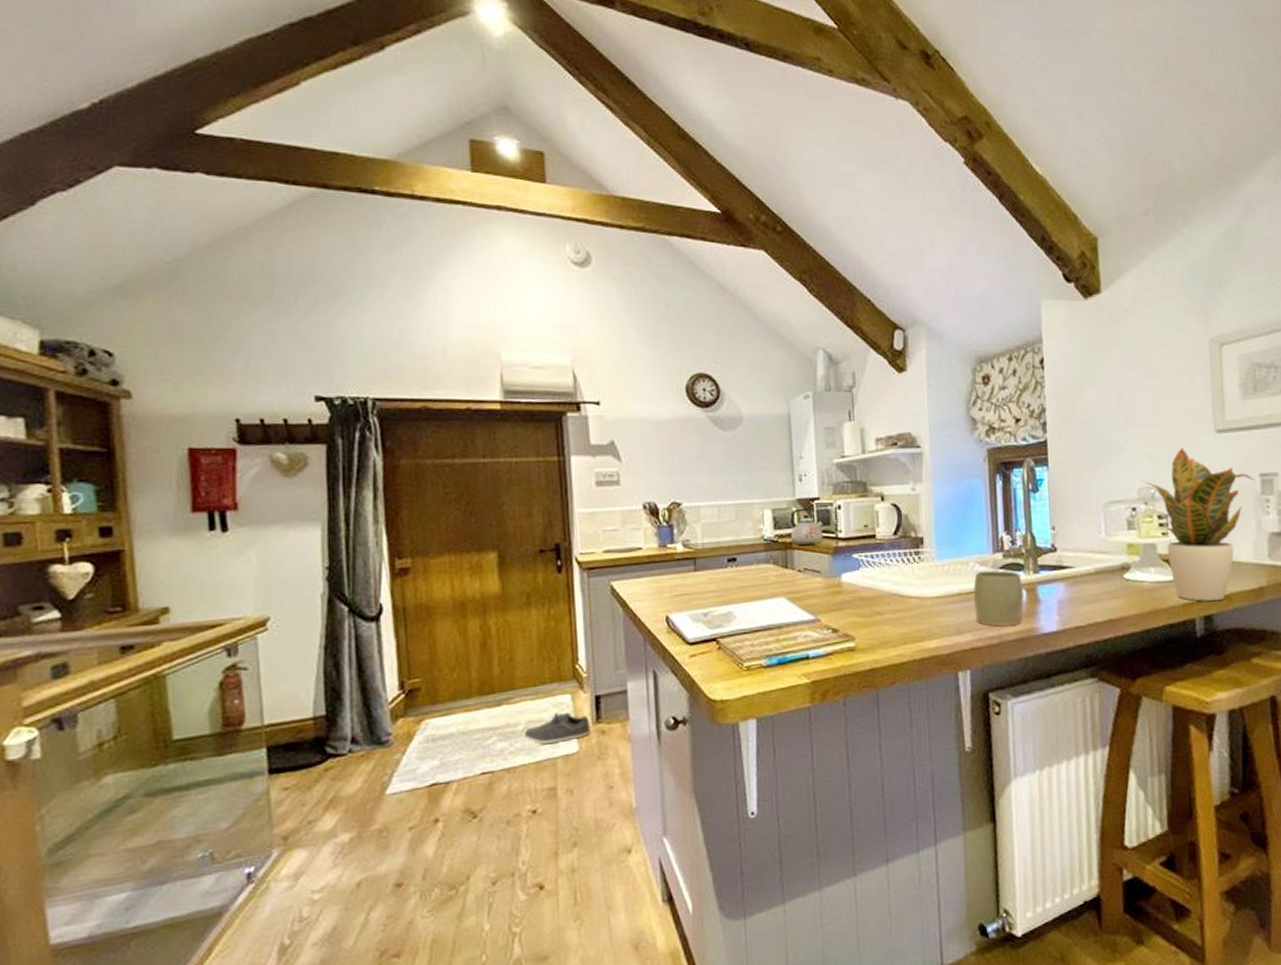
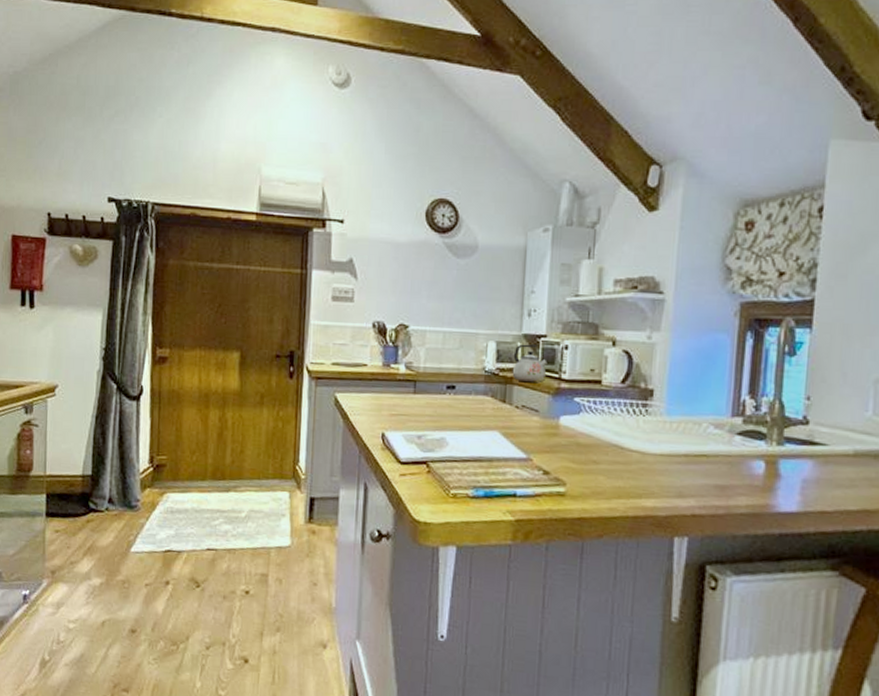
shoe: present [523,712,590,745] -> none [245,507,303,534]
mug: present [973,570,1024,627] -> none [701,434,762,498]

